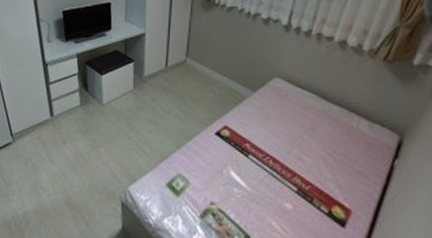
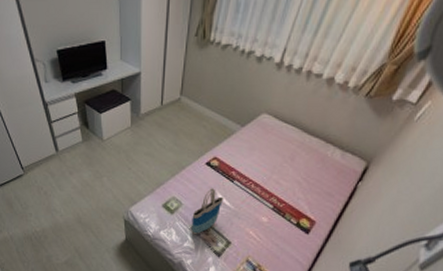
tote bag: none [201,163,239,224] -> present [191,188,224,234]

